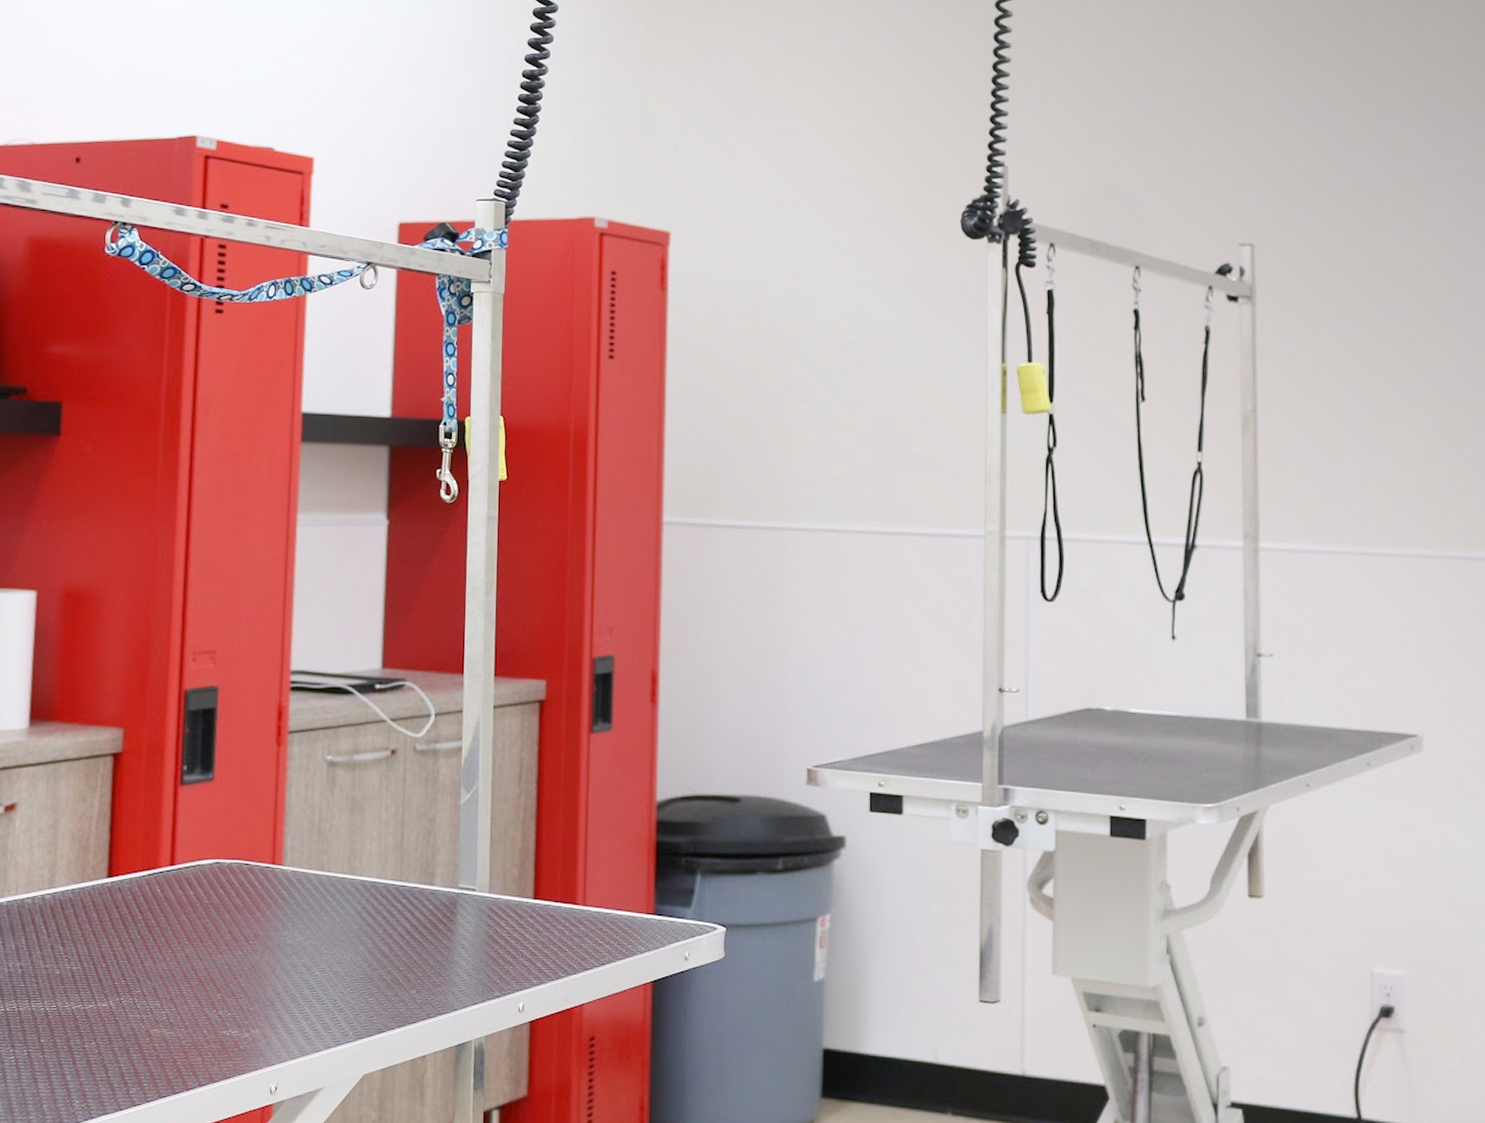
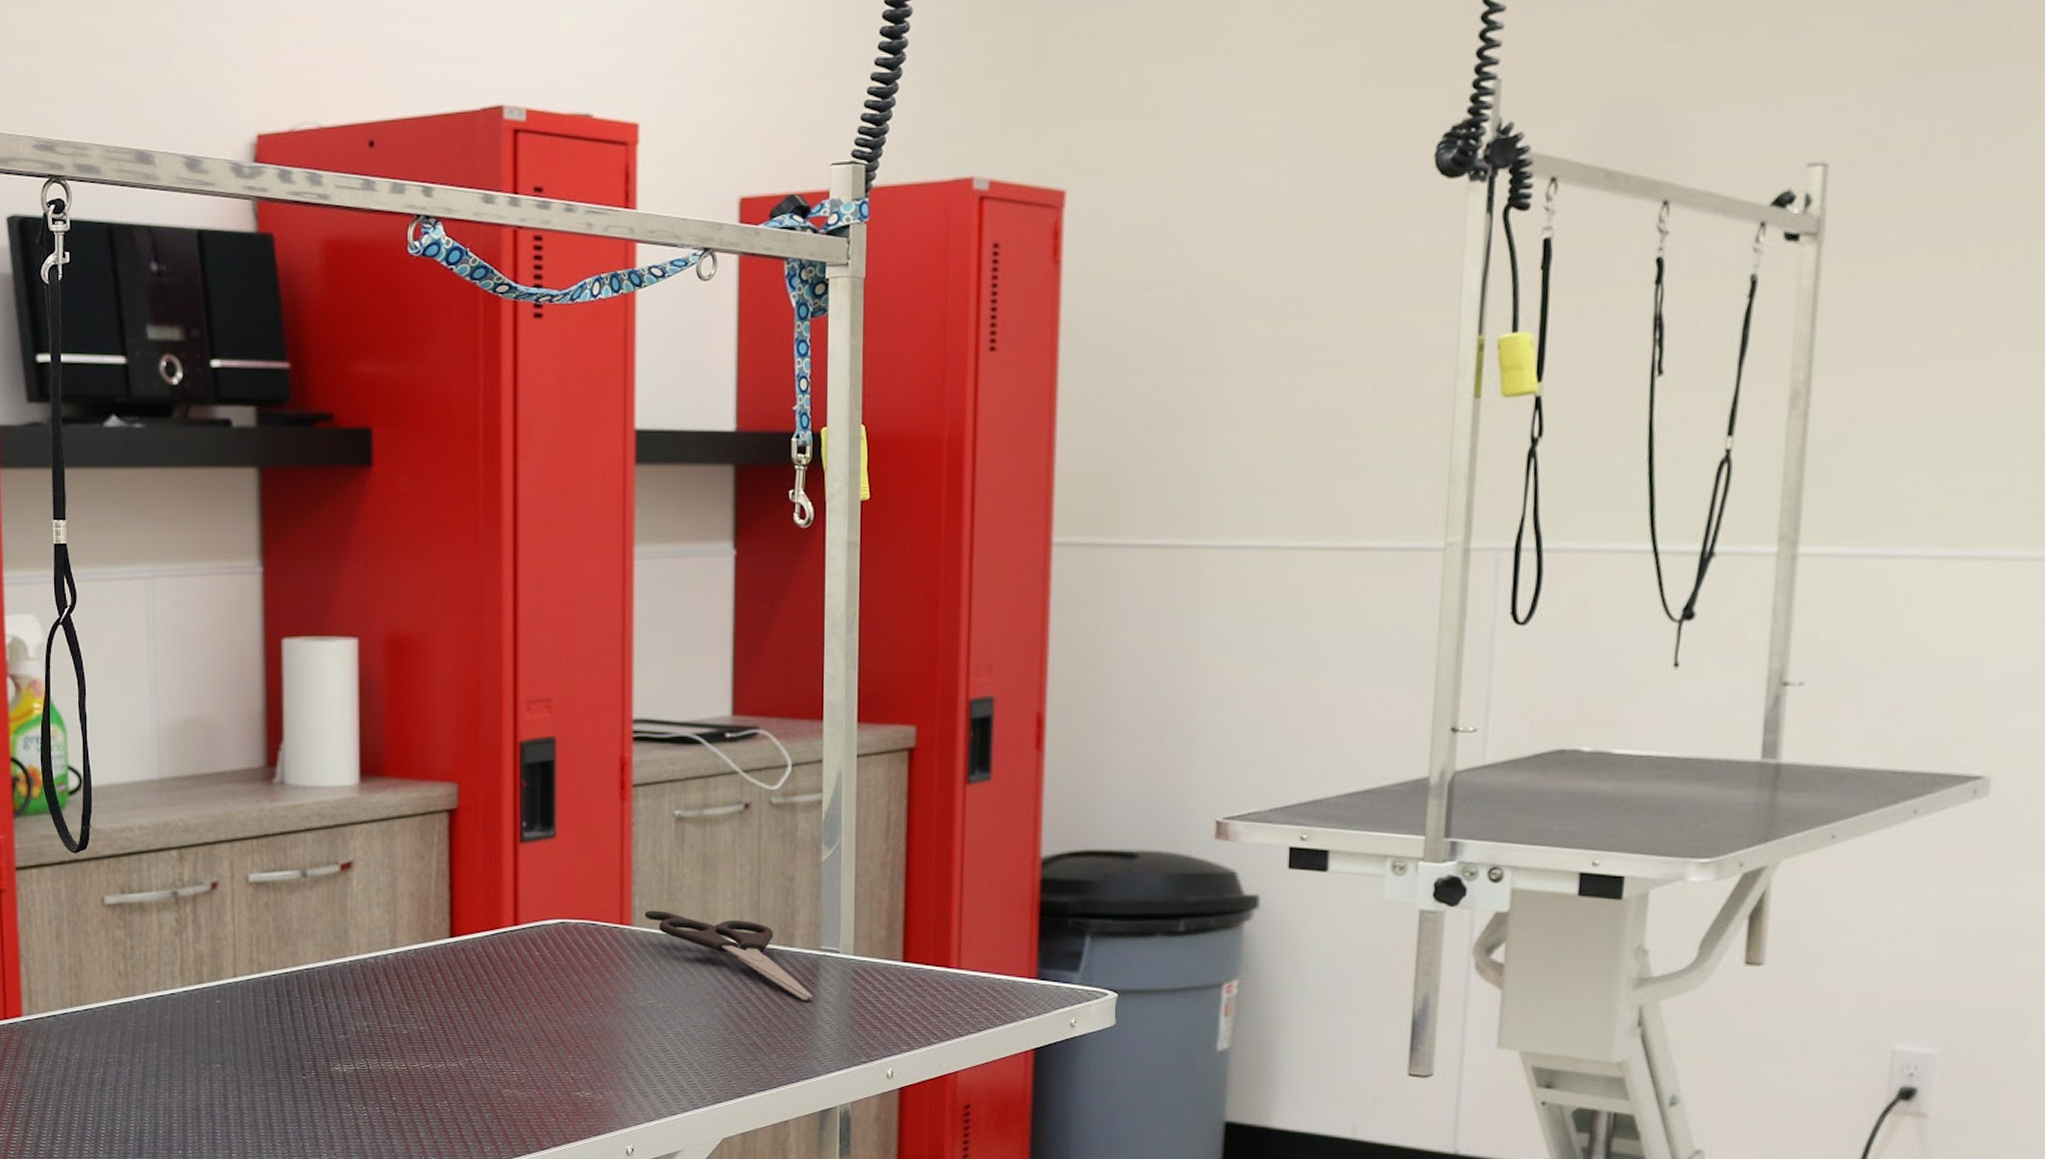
scissors: none [295,850,451,937] -> present [644,910,813,1000]

